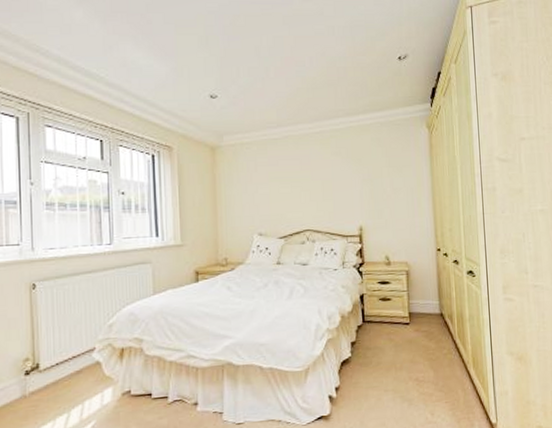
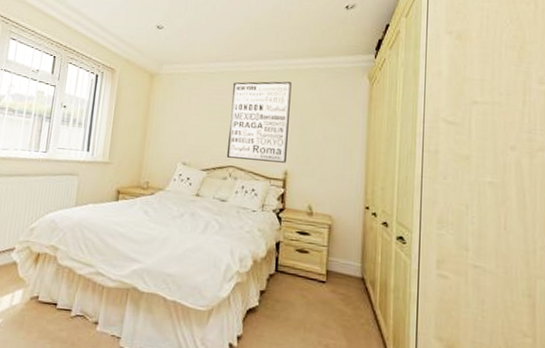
wall art: none [298,139,360,222] -> present [226,81,292,163]

